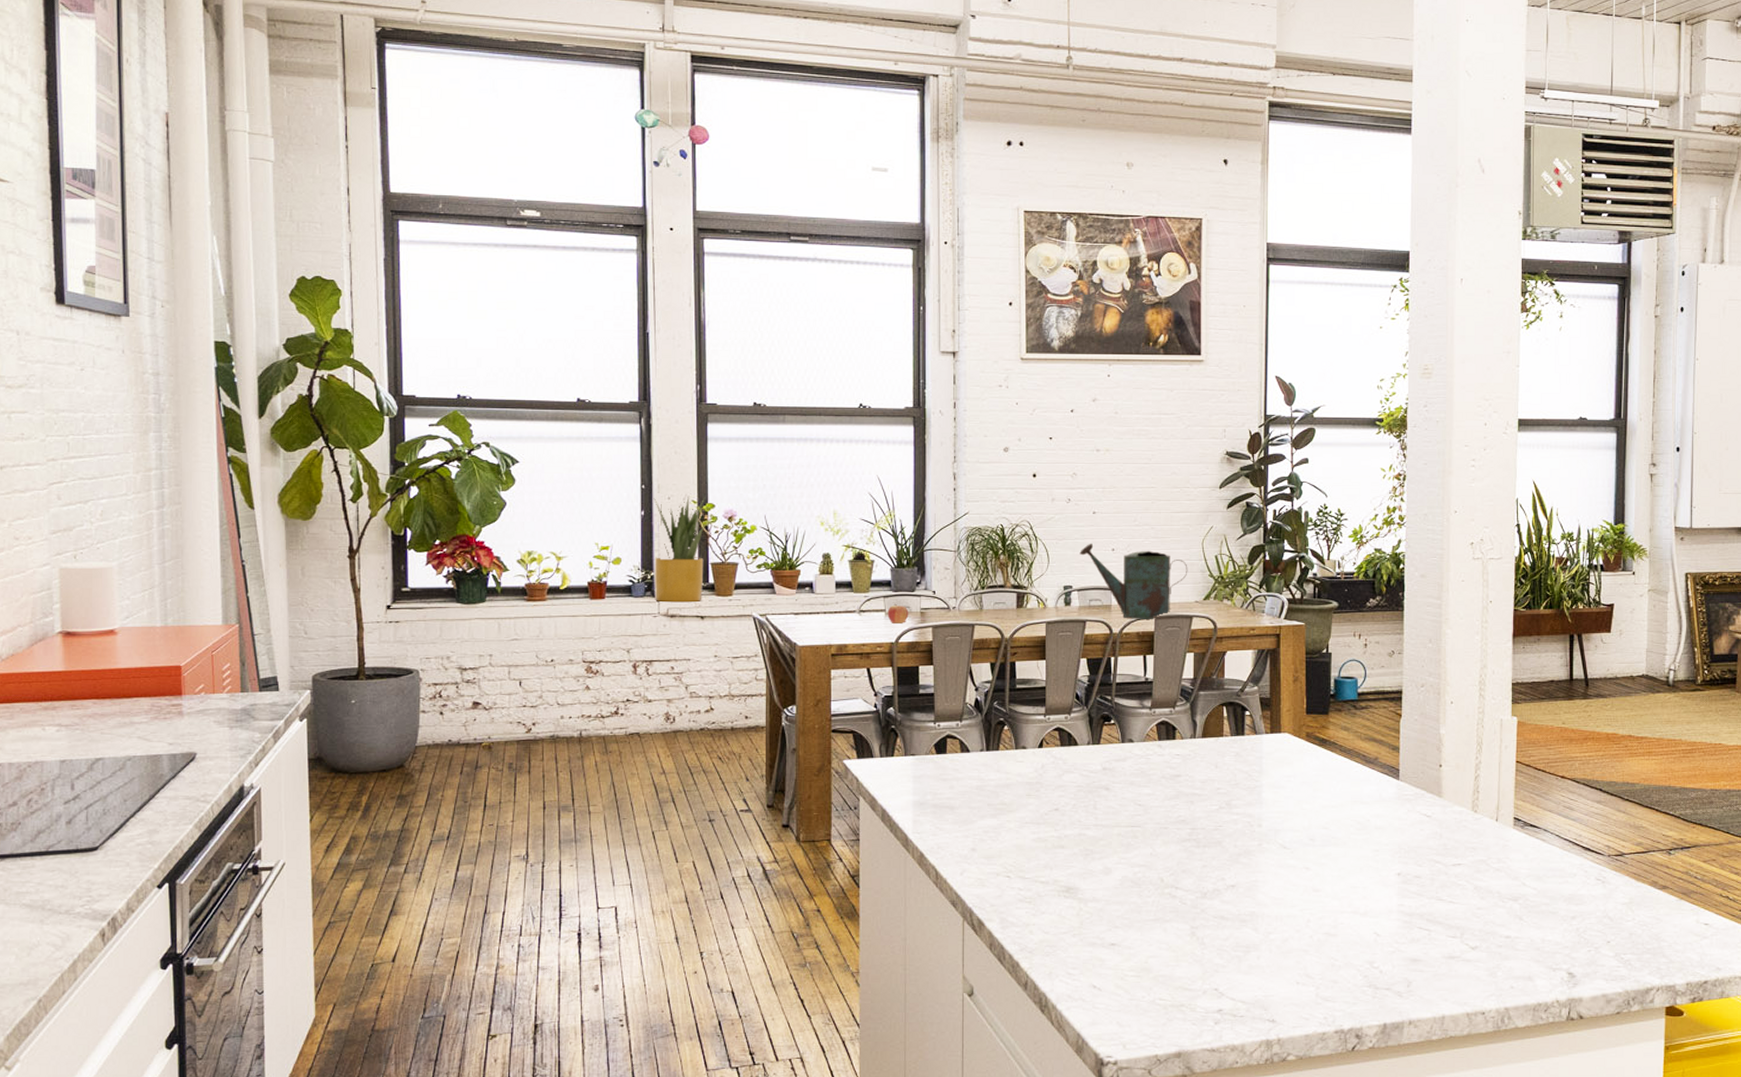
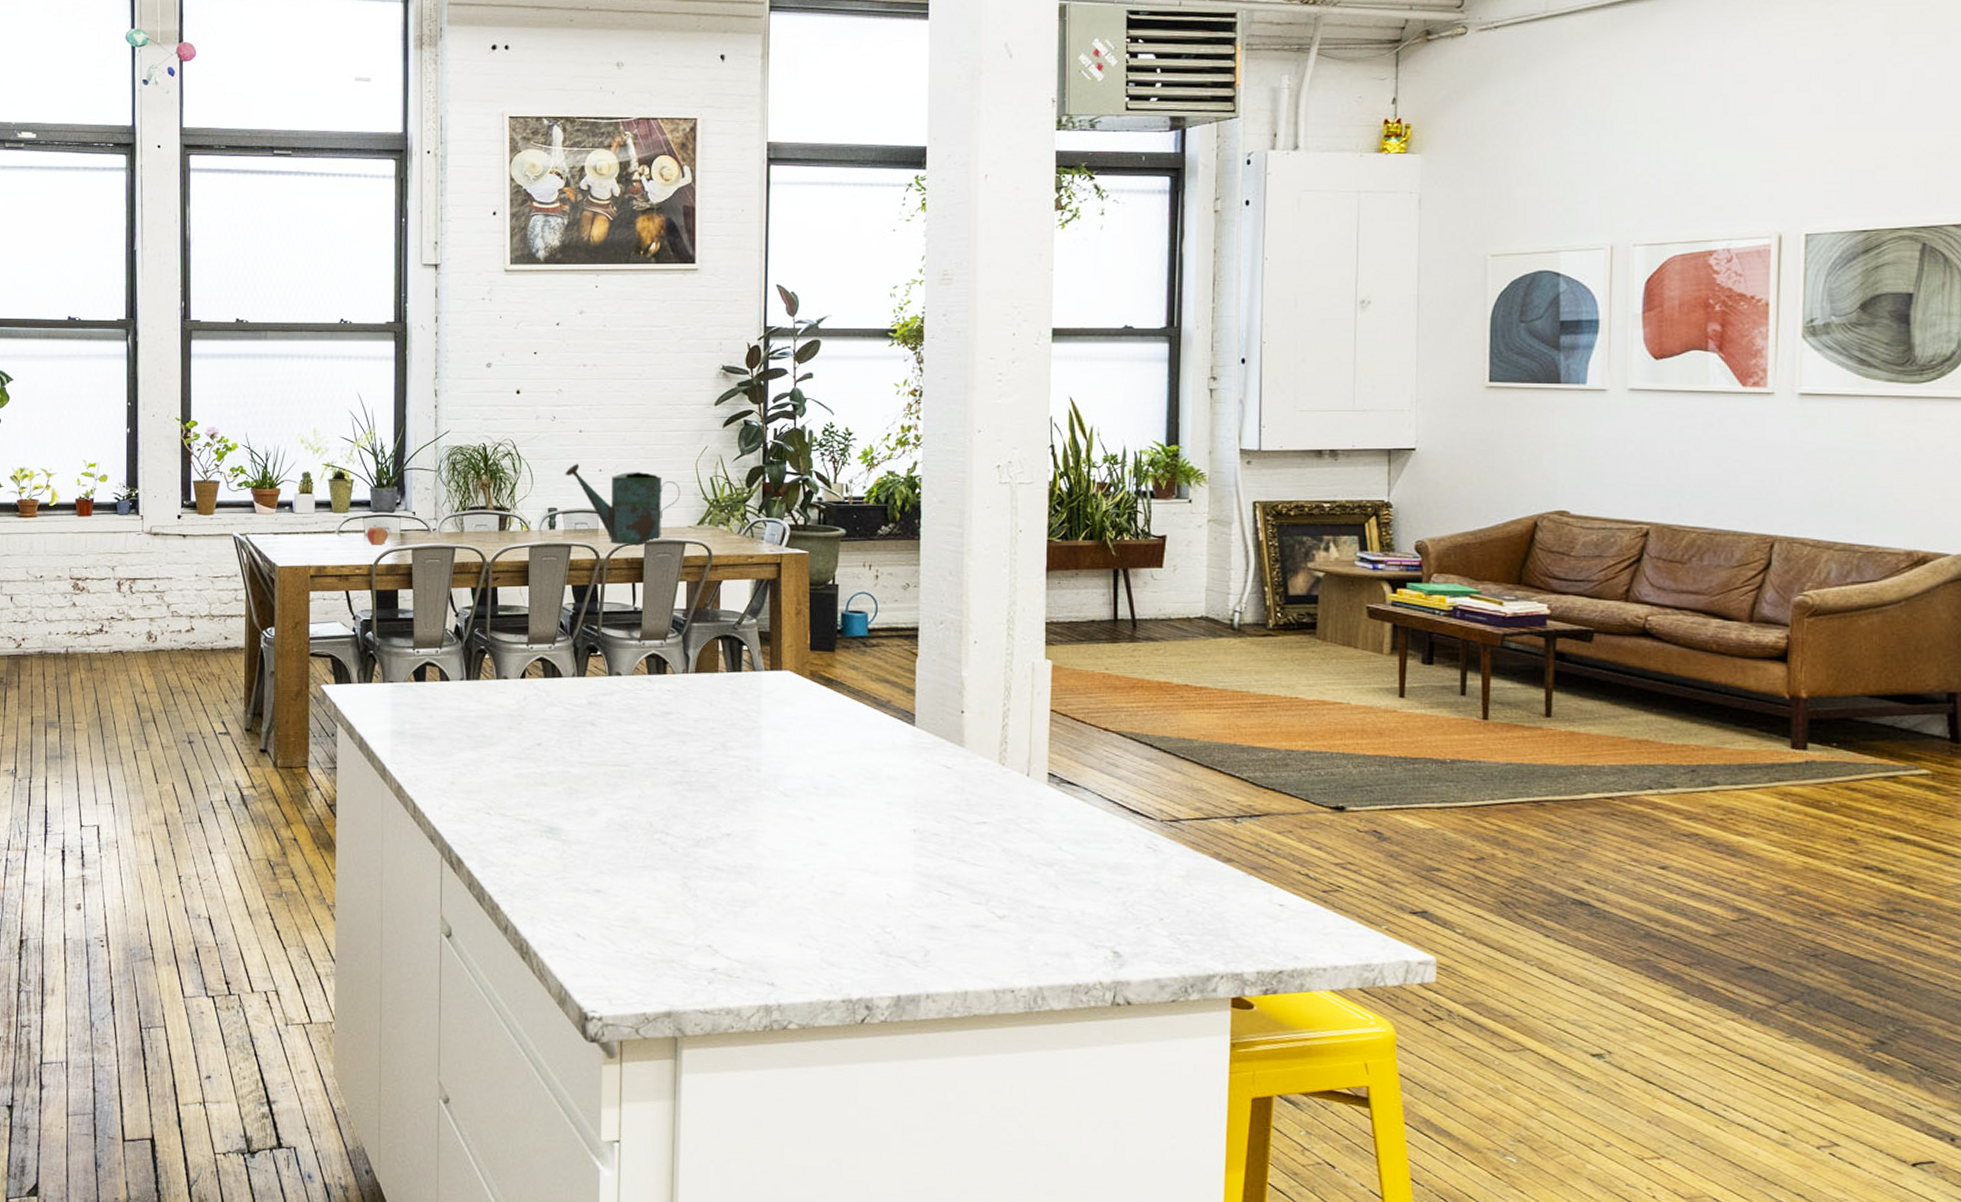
planter: present [653,496,705,603] -> none [138,413,189,521]

